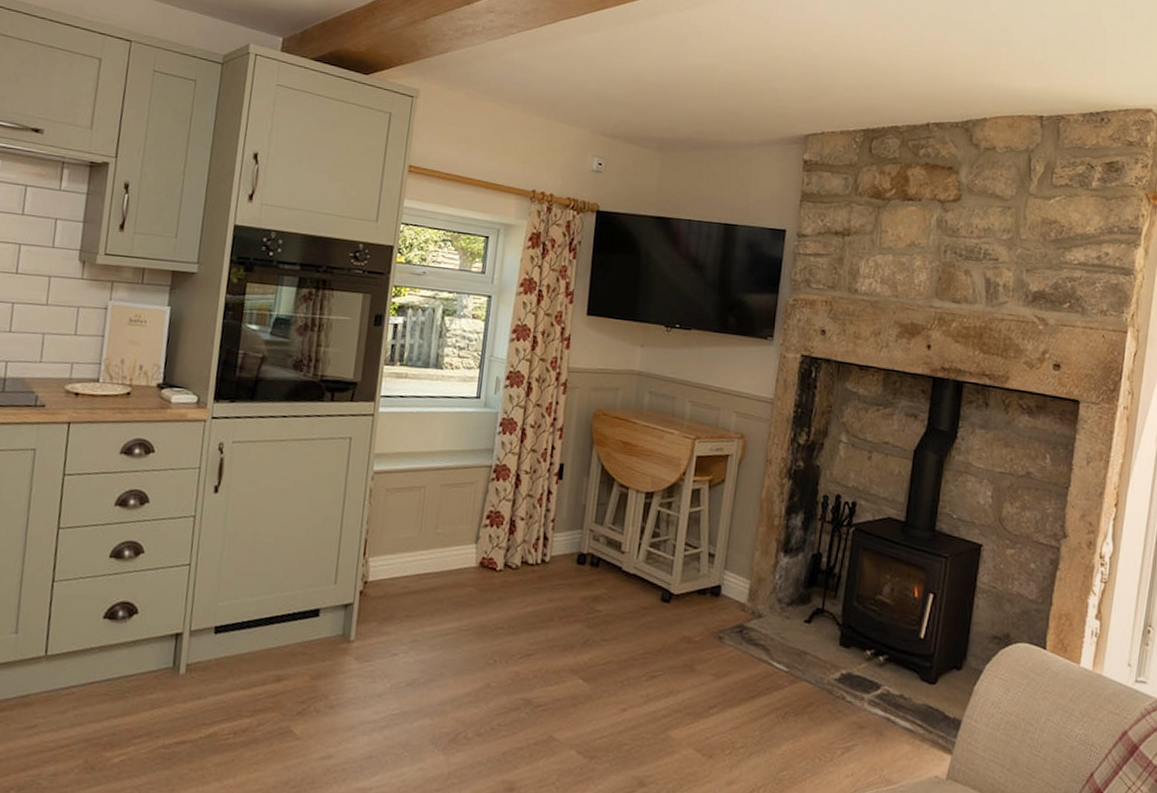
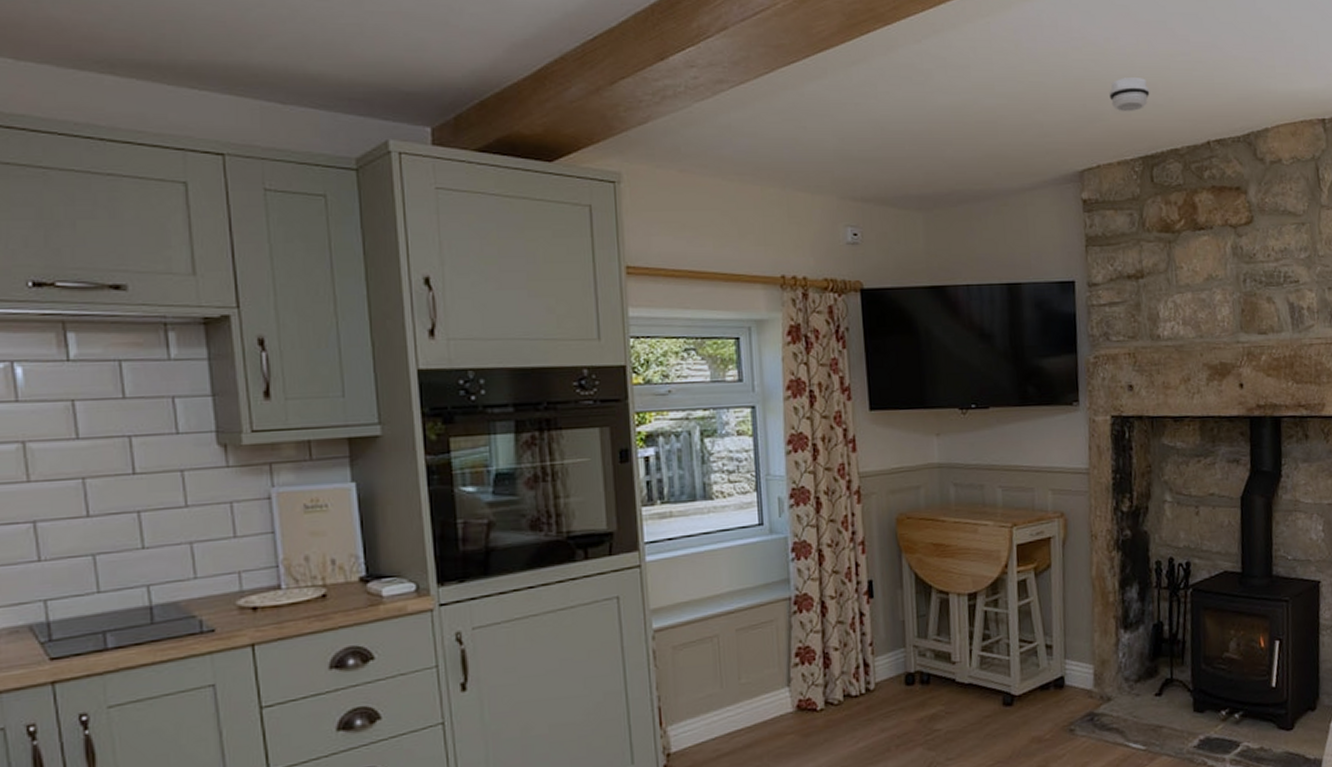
smoke detector: none [841,59,880,90] -> present [1109,78,1150,112]

